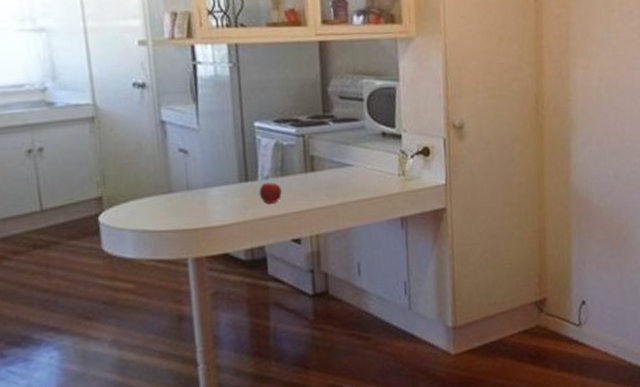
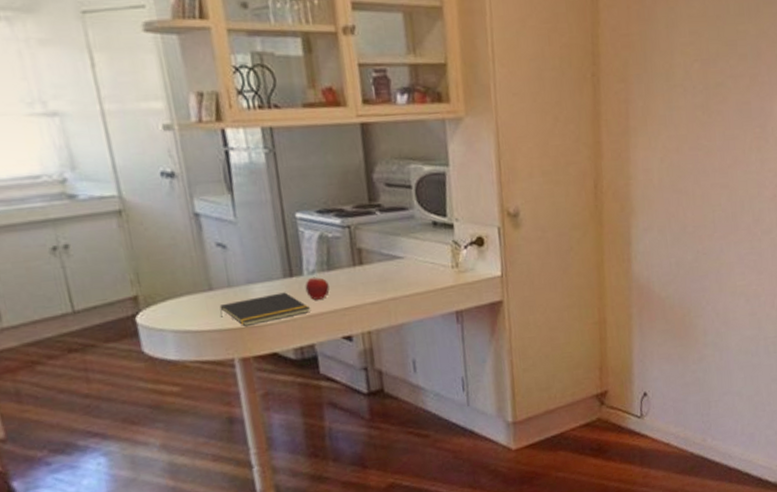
notepad: none [177,196,263,228] -> present [219,292,311,327]

